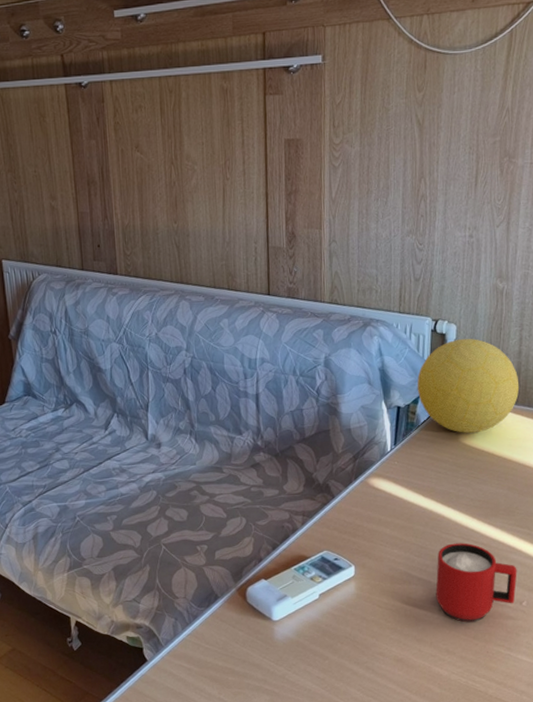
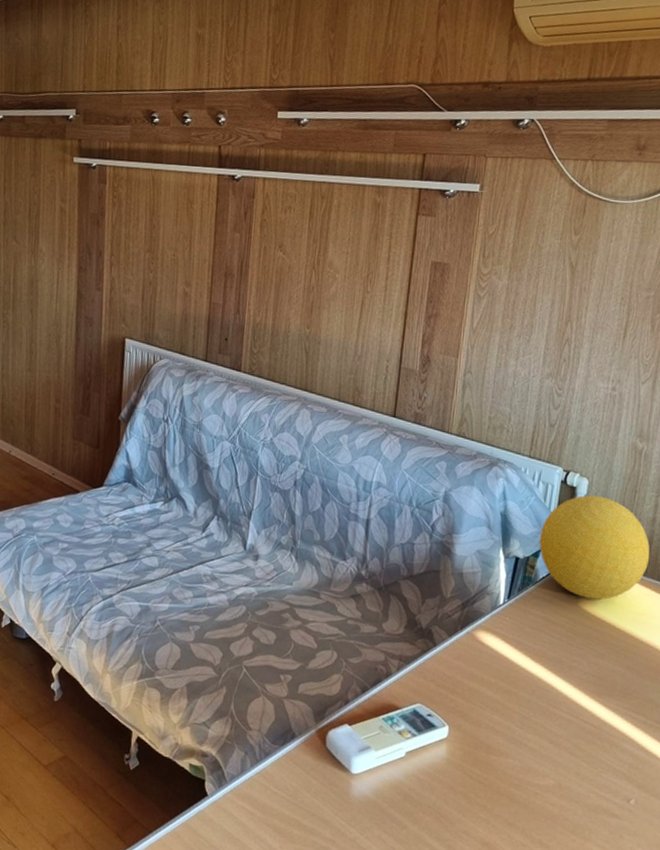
mug: present [435,543,517,623] -> none [534,719,628,814]

